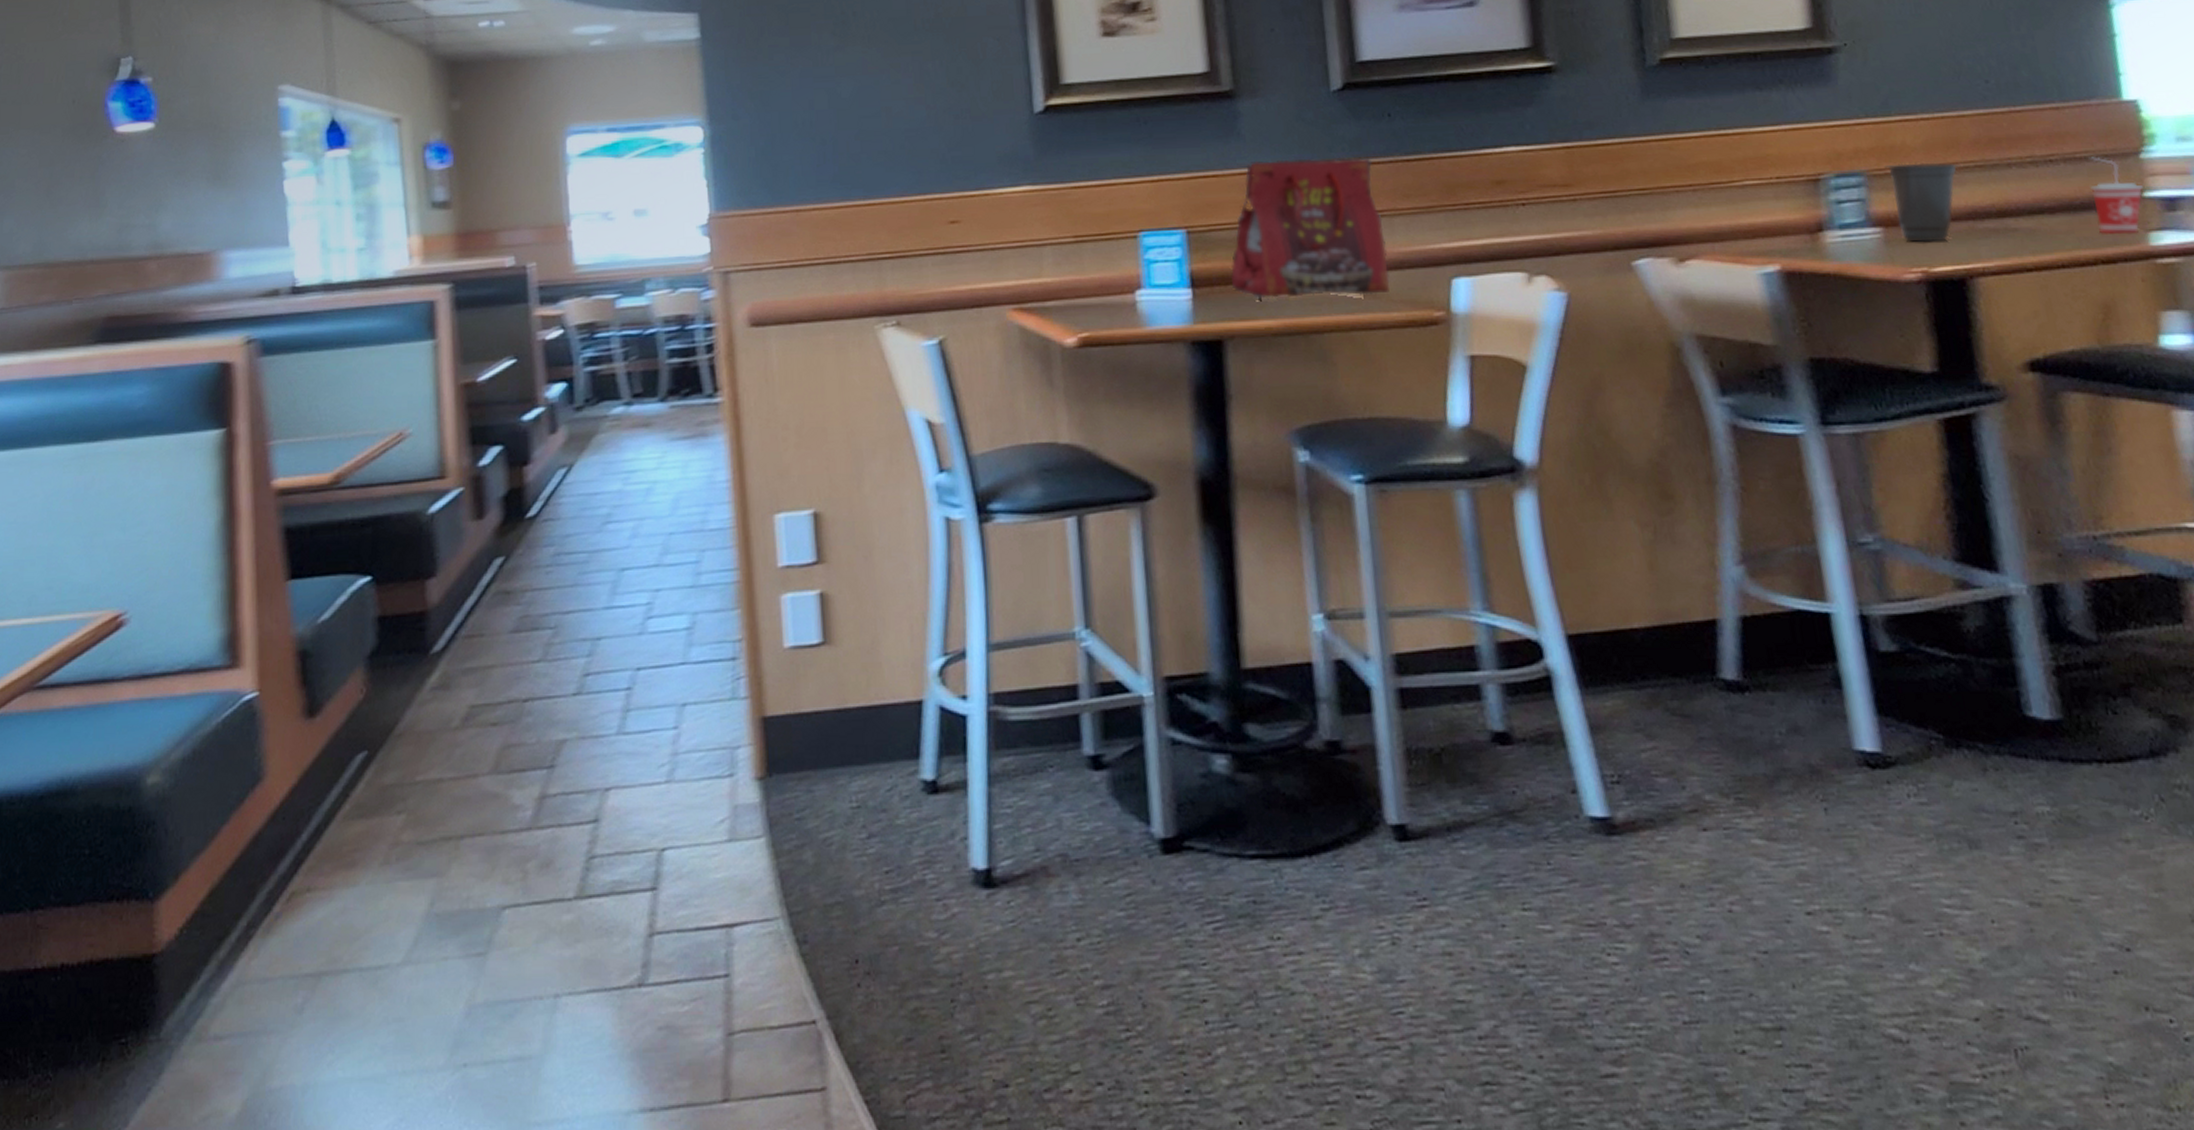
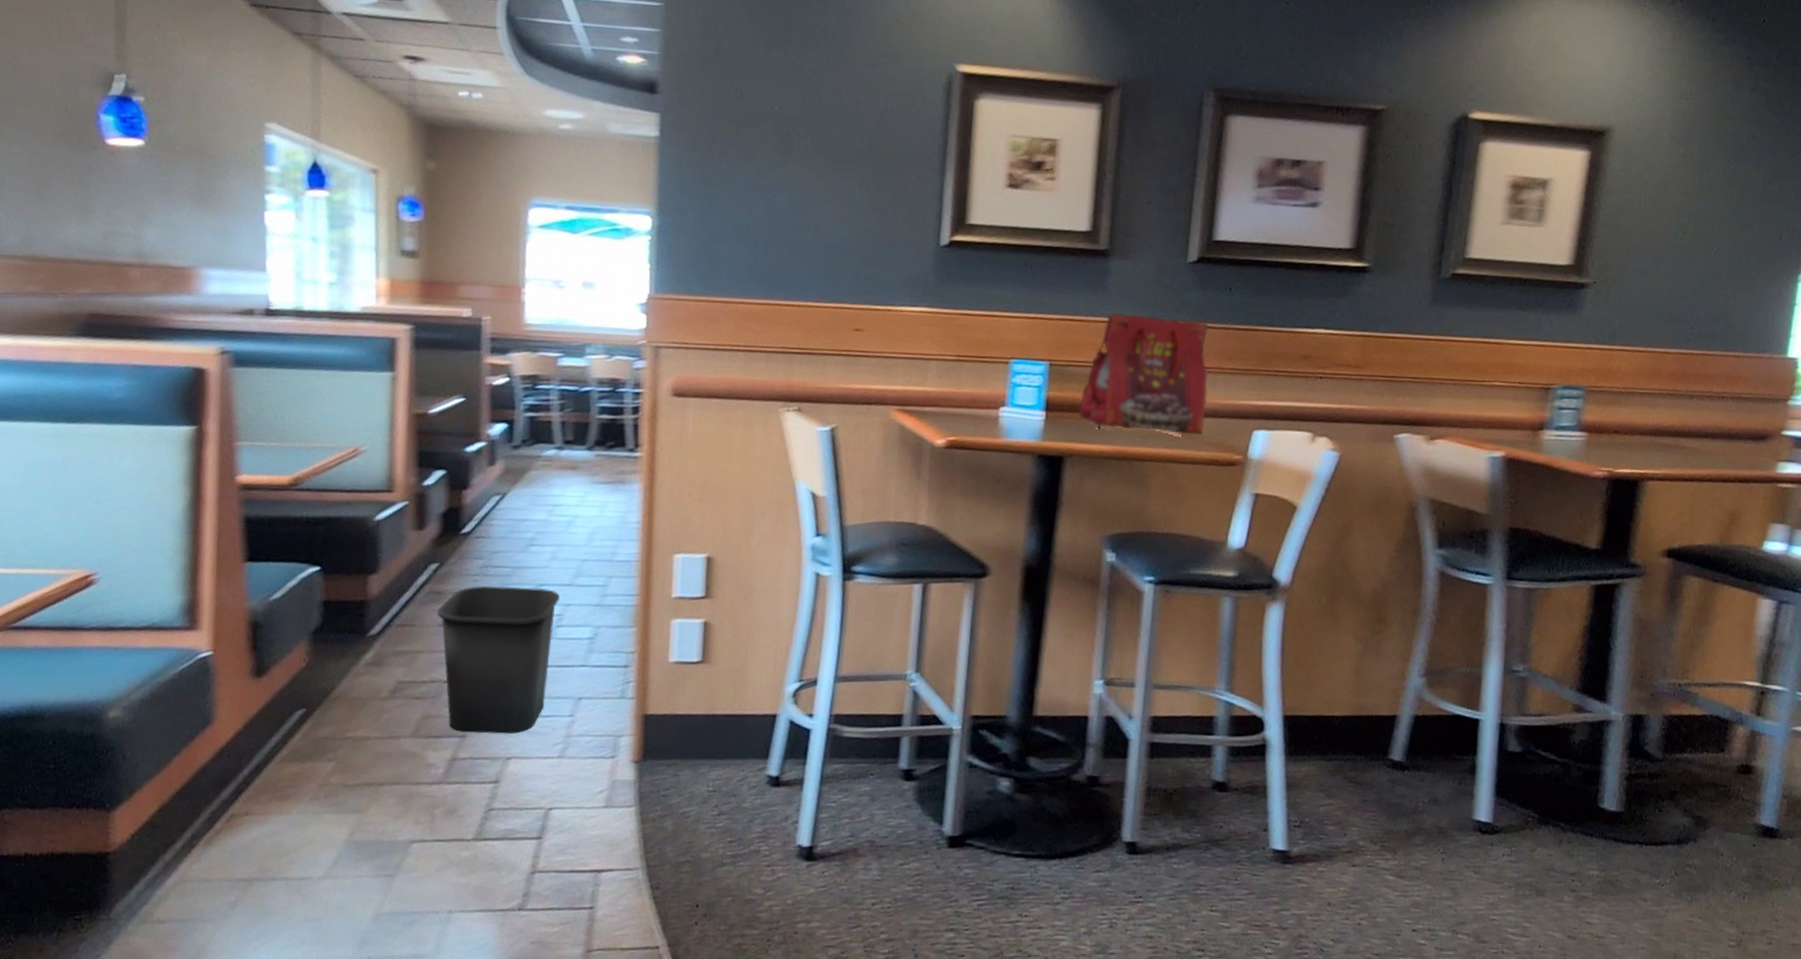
waste bin: none [508,572,647,761] -> present [437,585,560,734]
cup: present [1885,163,1961,242] -> none [1600,384,1657,449]
beverage cup: present [2089,157,2143,235] -> none [1743,398,1784,463]

